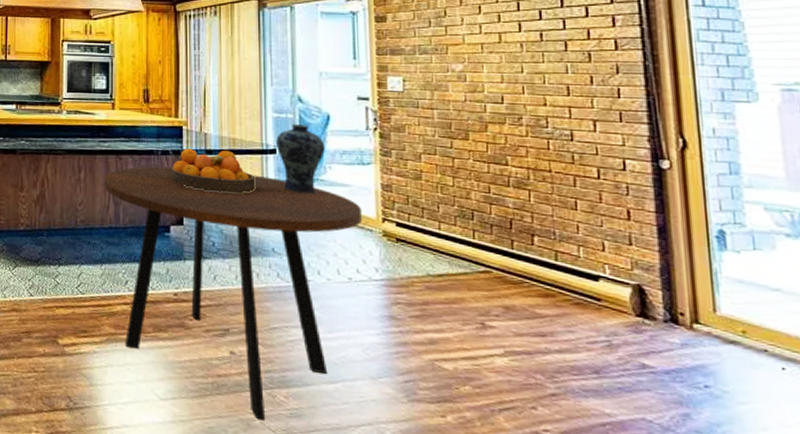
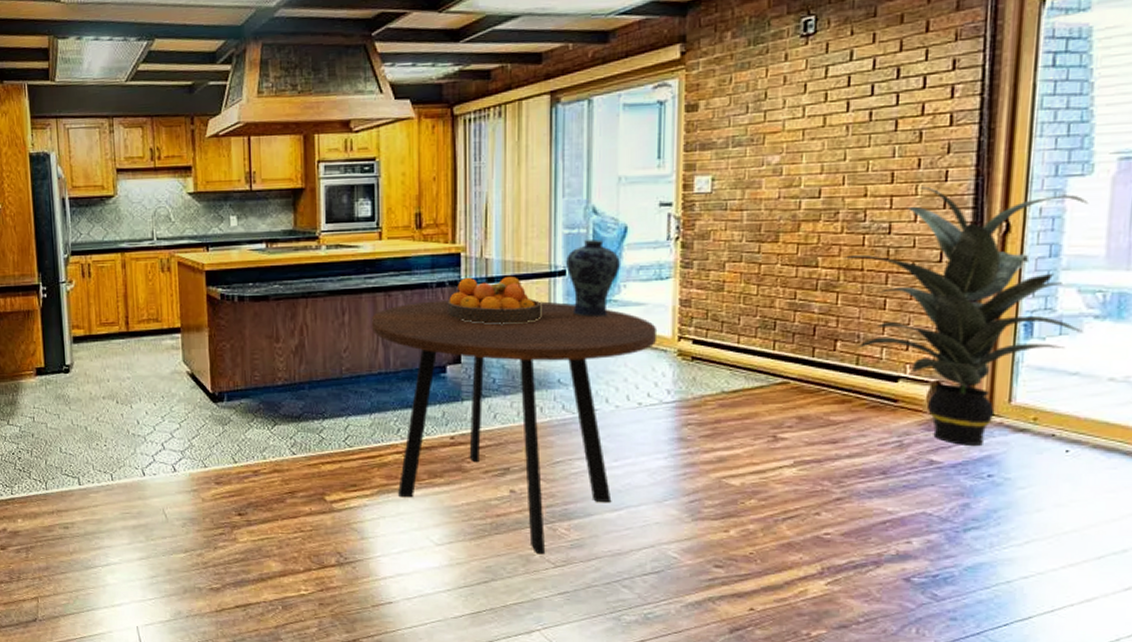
indoor plant: none [530,100,777,354] -> present [842,186,1089,445]

